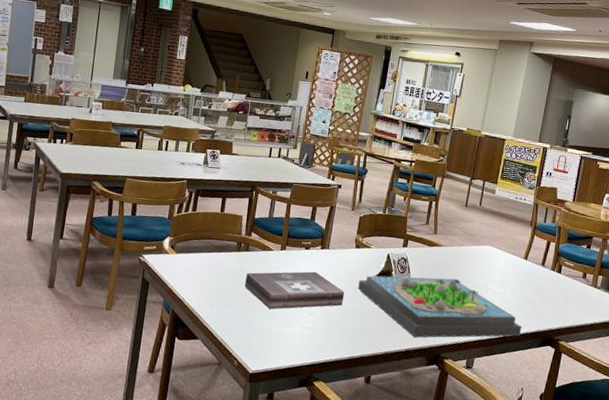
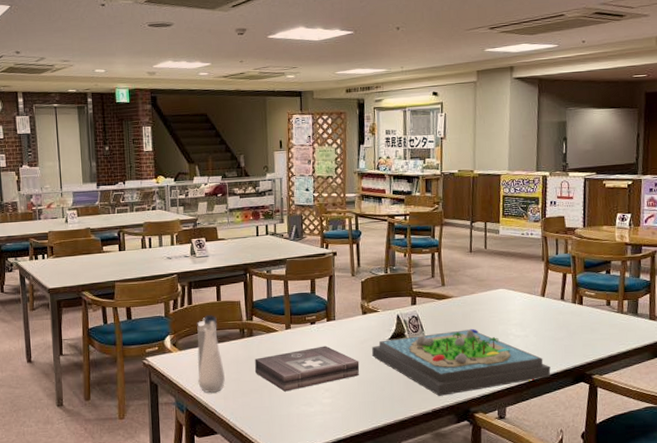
water bottle: none [188,224,217,299] -> present [197,315,225,393]

